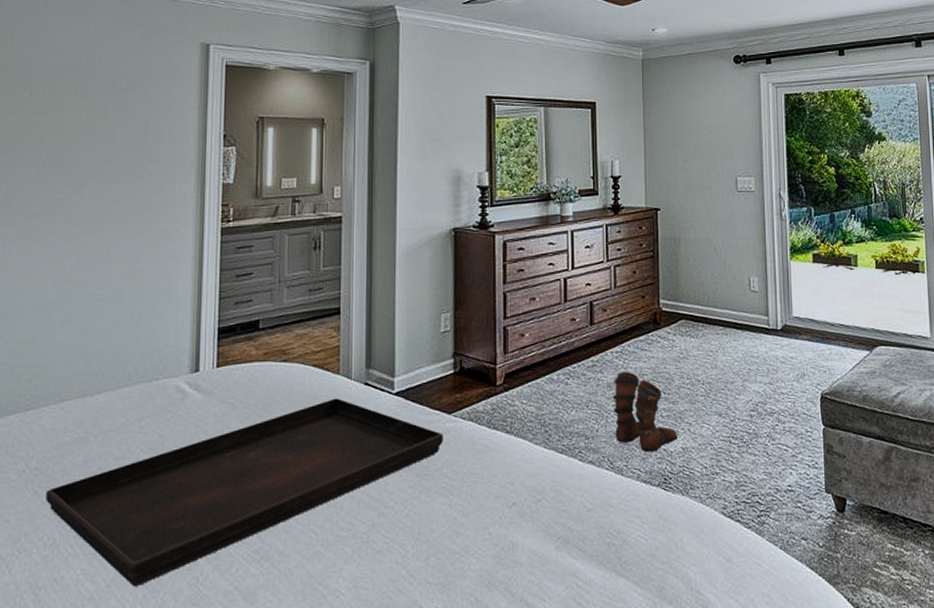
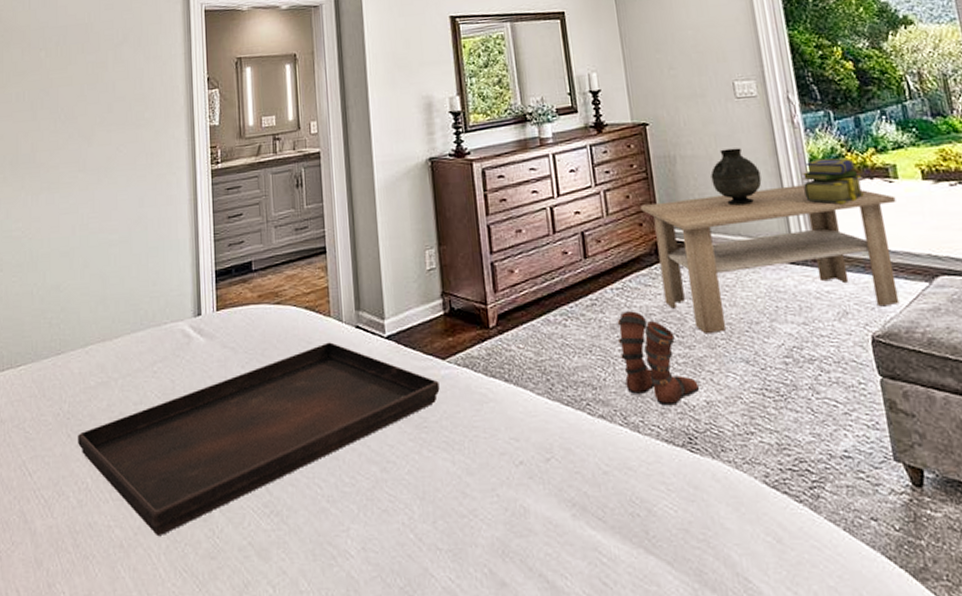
coffee table: none [645,268,854,391] -> present [640,185,900,333]
vase: none [708,234,750,284] -> present [710,148,762,206]
stack of books: none [783,247,831,286] -> present [801,158,865,204]

